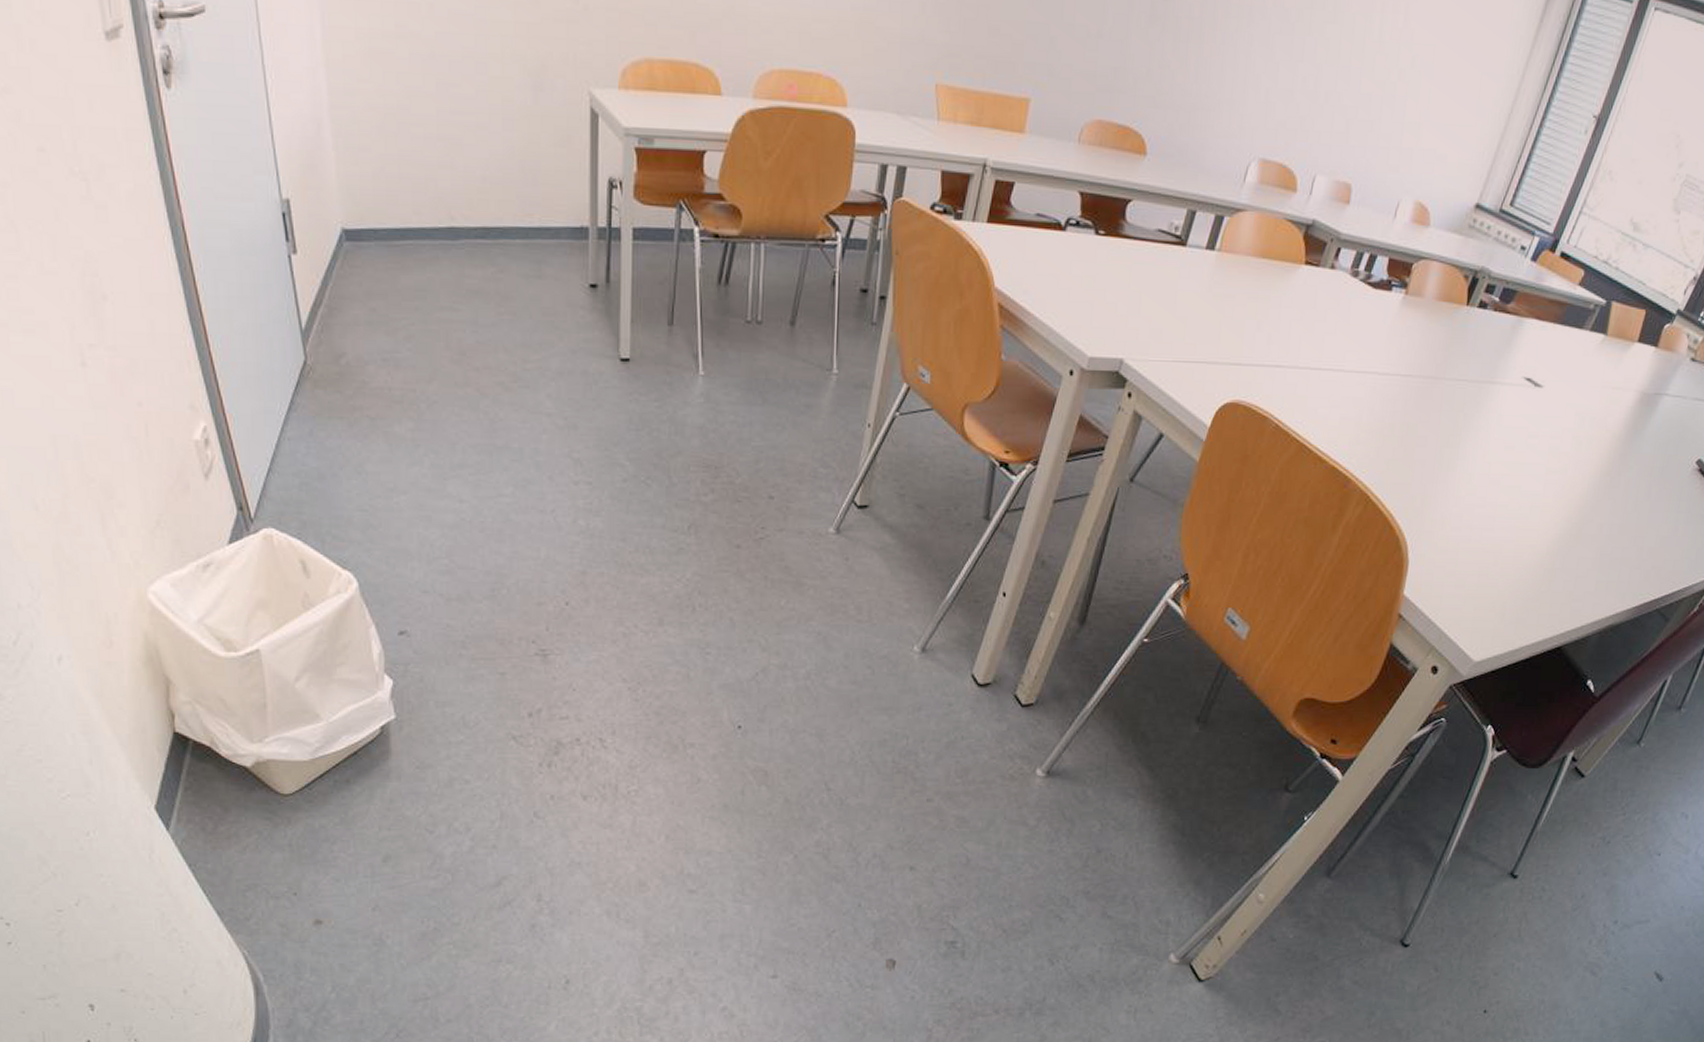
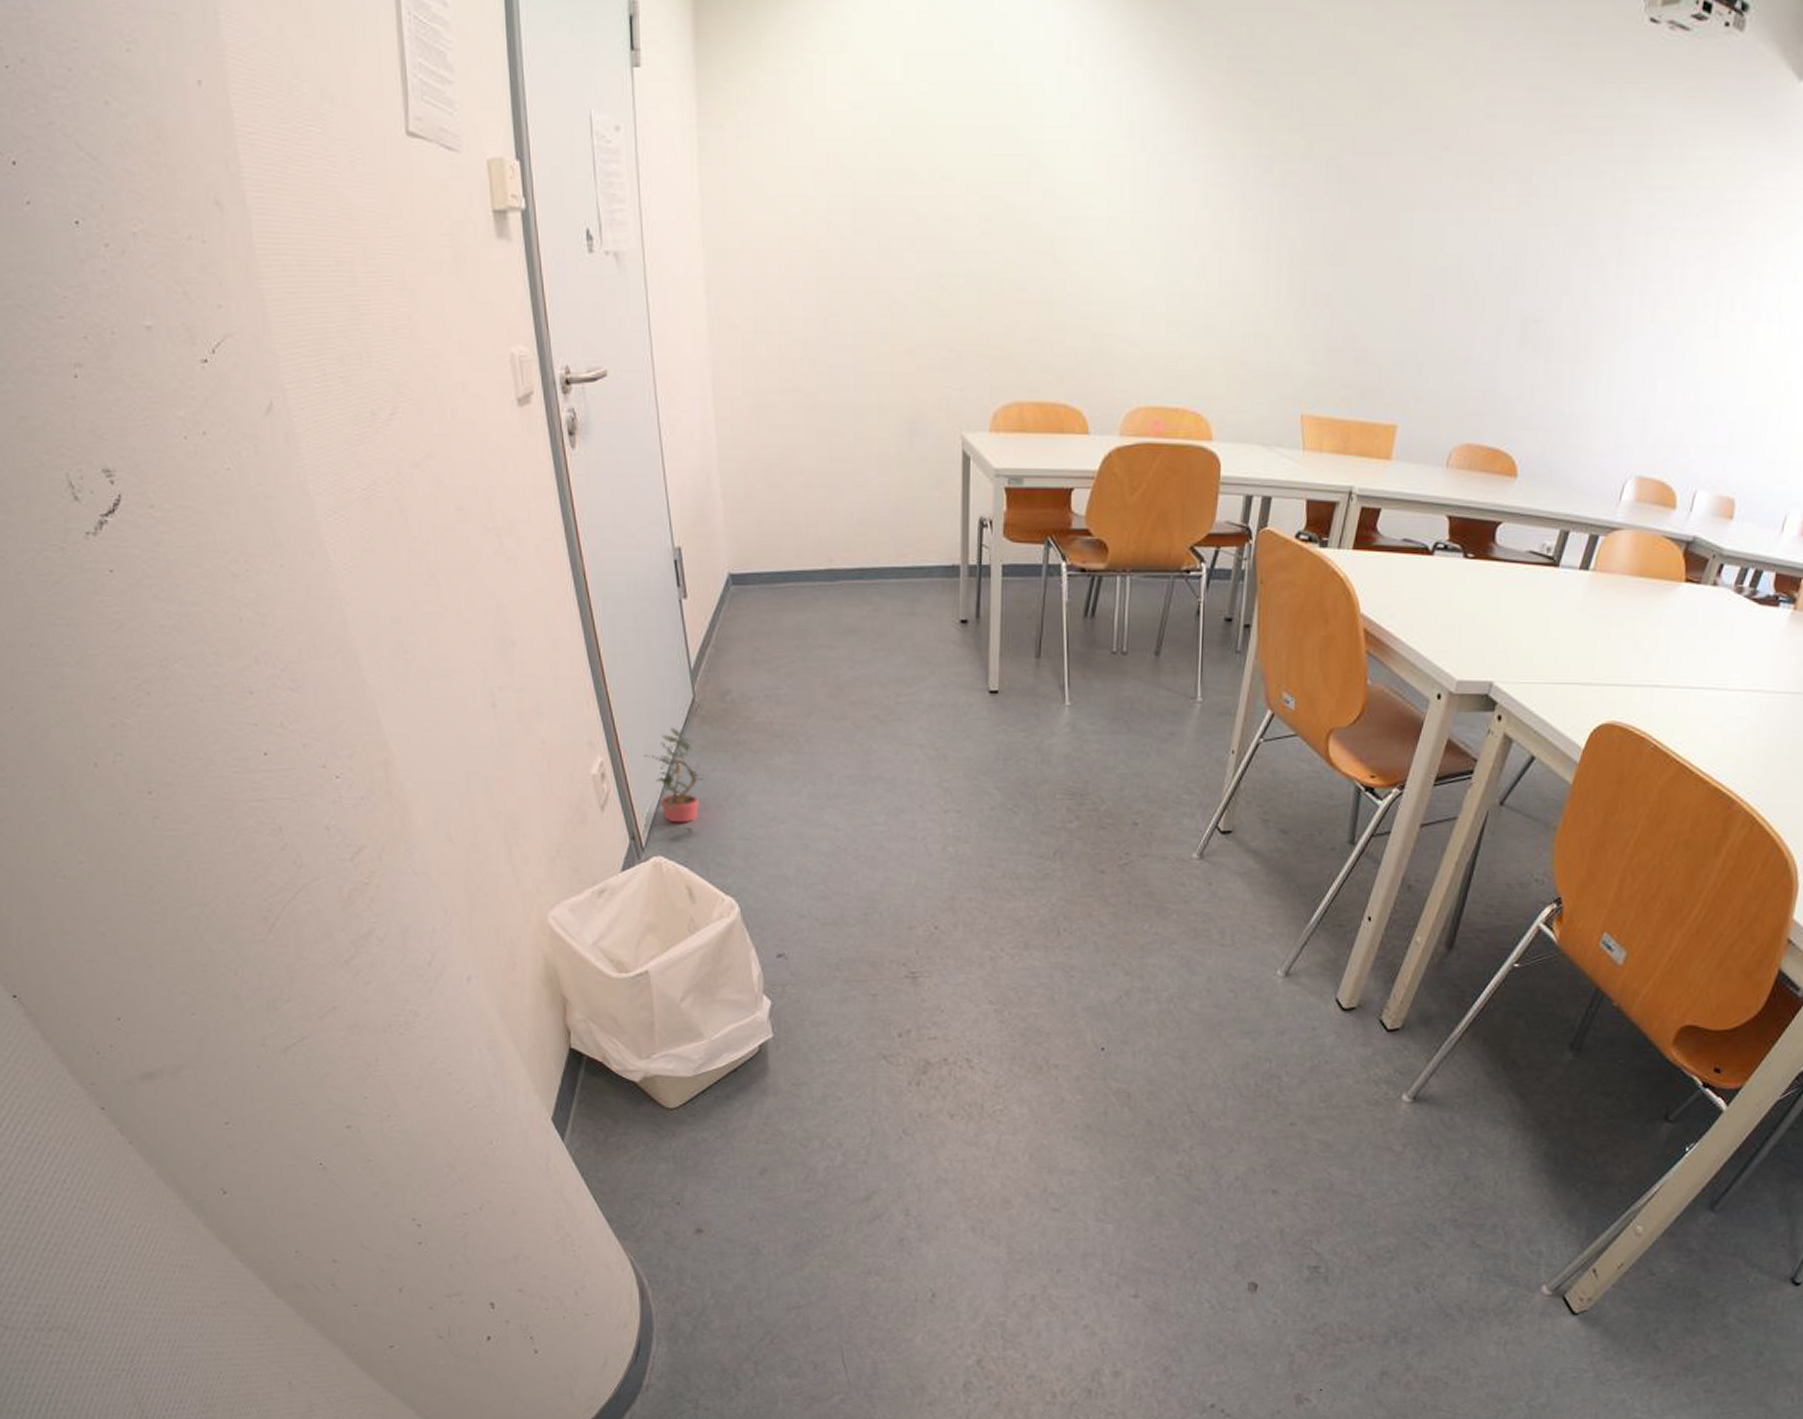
potted plant: none [251,391,321,504] -> present [643,727,707,834]

